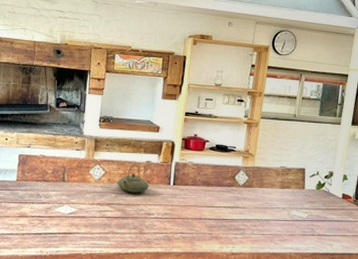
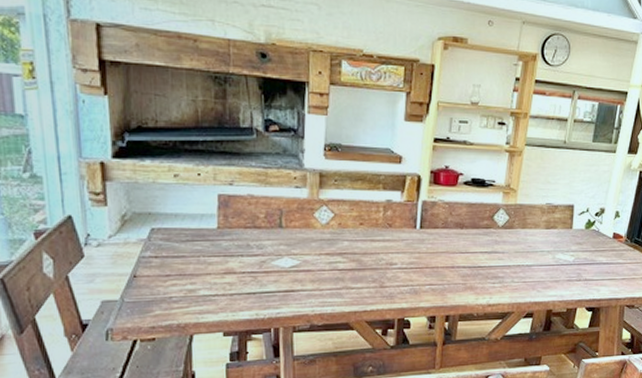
teapot: present [116,164,149,193] -> none [349,204,390,239]

